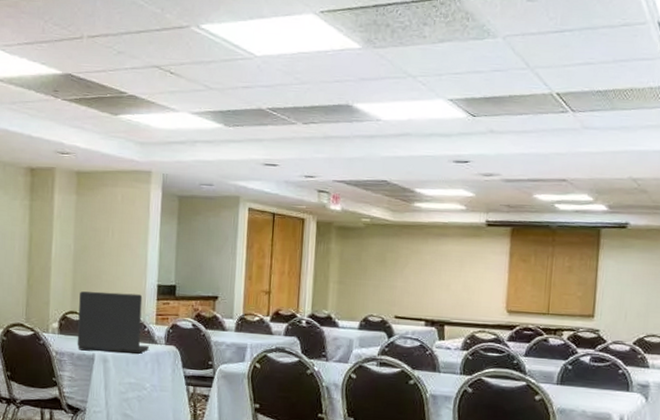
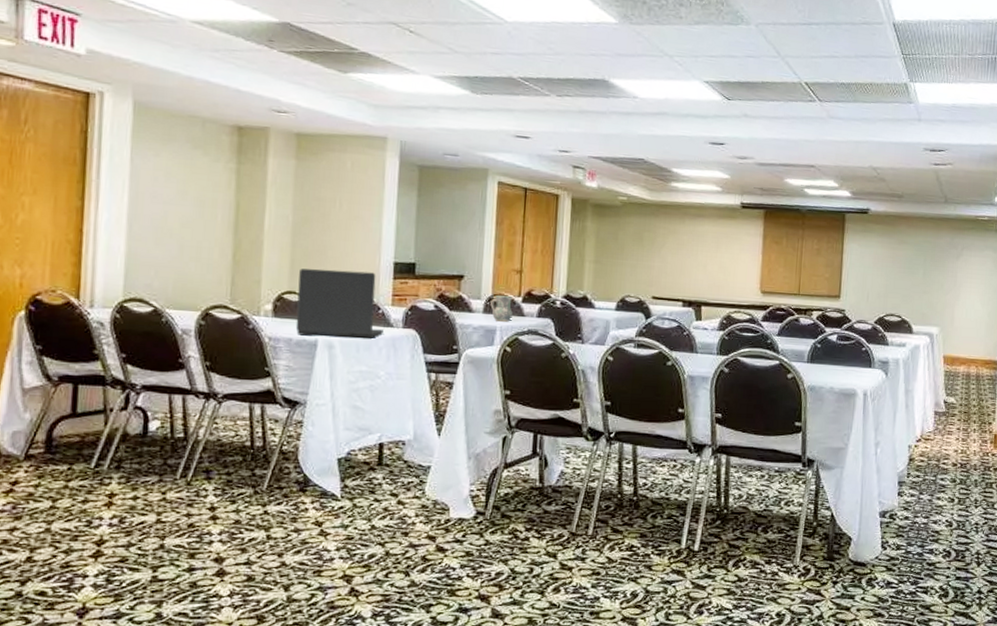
pitcher: none [242,314,263,341] -> present [490,294,514,323]

